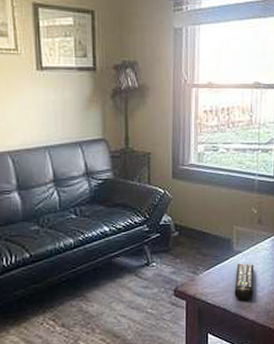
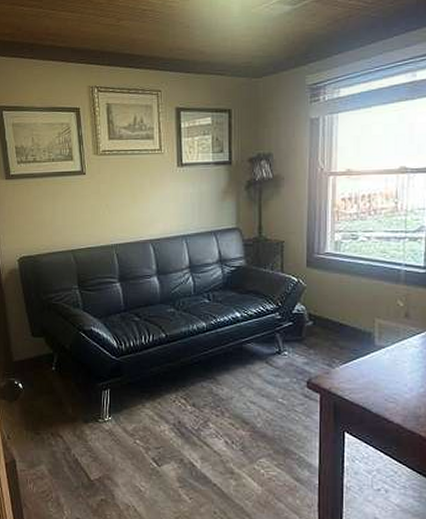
remote control: present [234,263,254,301] -> none [376,359,400,402]

